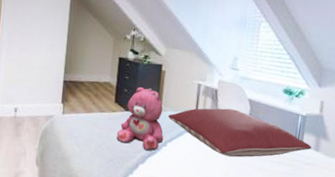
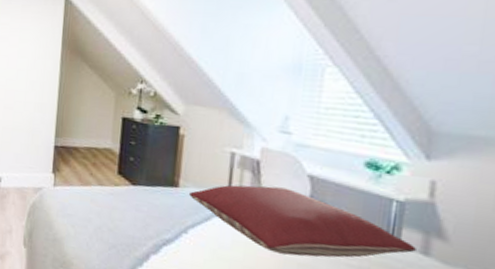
teddy bear: present [117,86,164,151] -> none [121,154,184,239]

